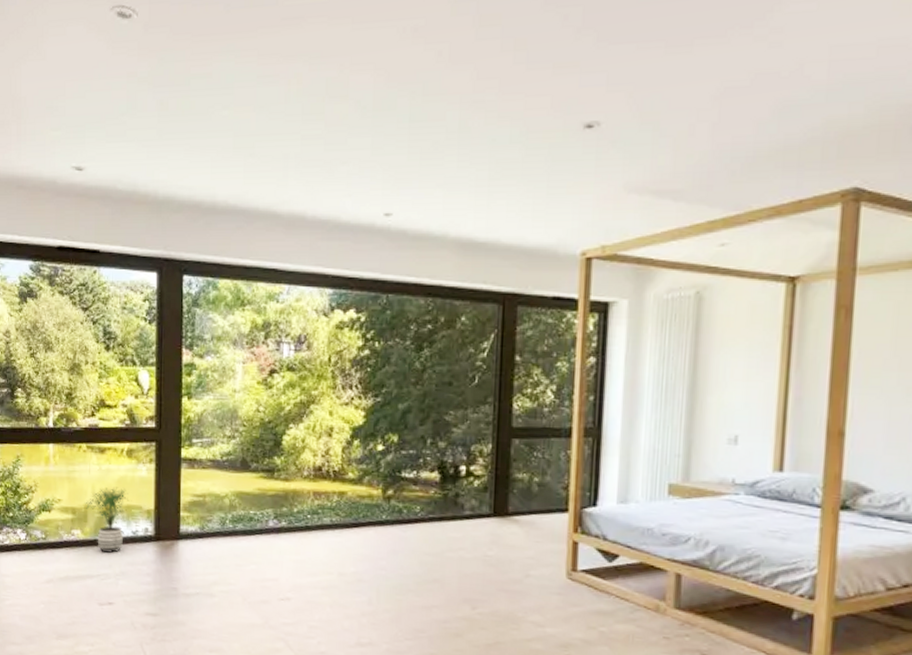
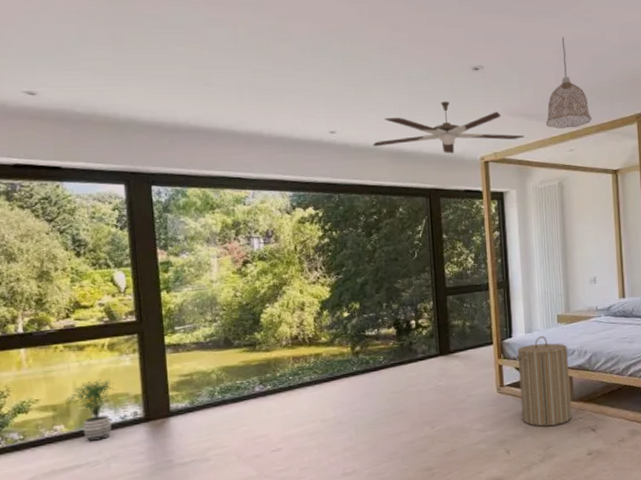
ceiling fan: none [437,173,650,246] -> present [373,101,524,154]
laundry hamper: none [598,510,680,639] -> present [517,336,572,427]
pendant lamp: none [687,72,763,212] -> present [546,36,592,129]

